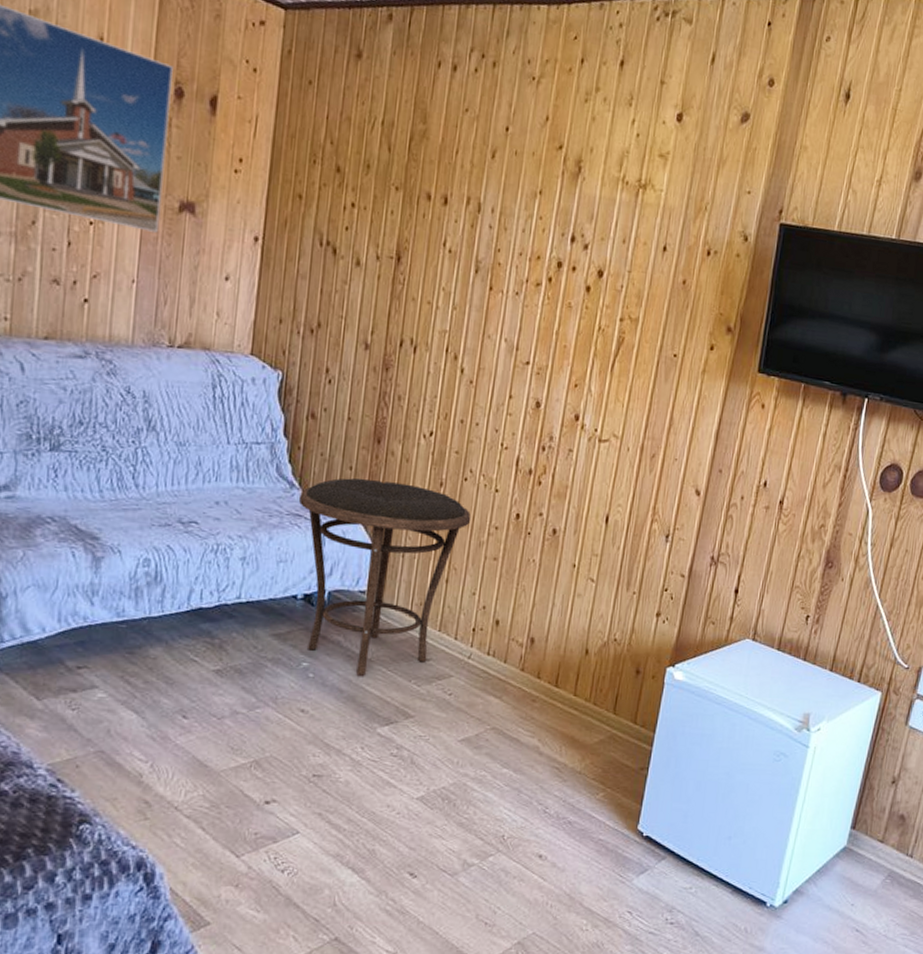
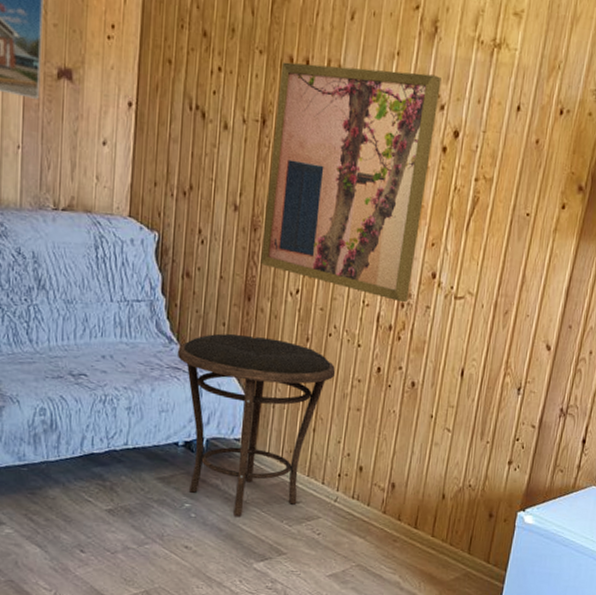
wall art: none [392,198,585,446] -> present [260,61,442,303]

